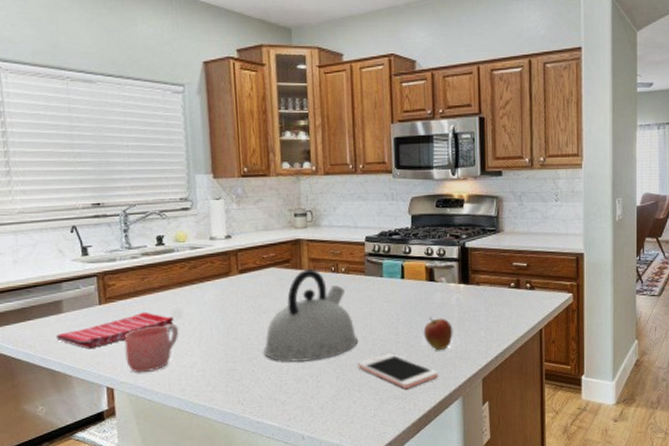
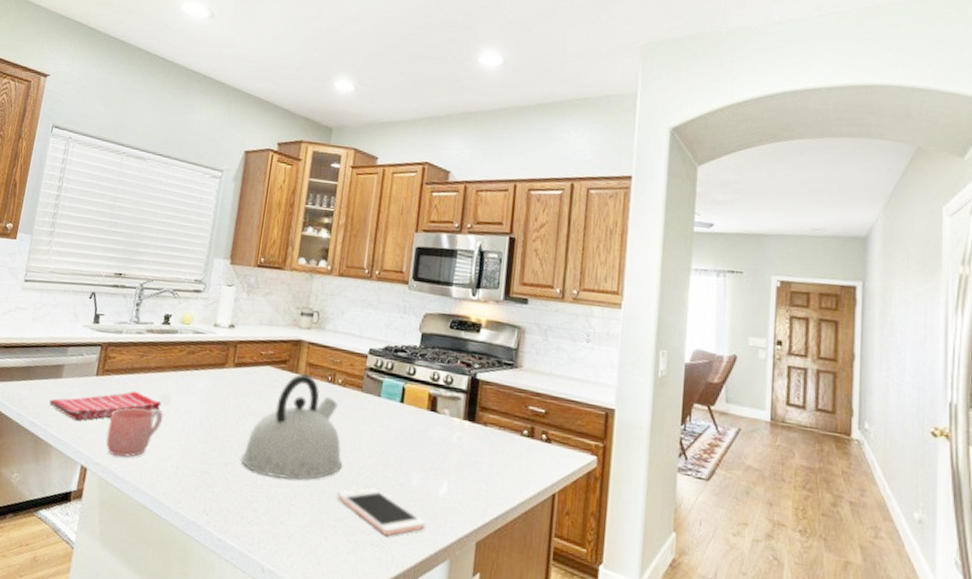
fruit: present [423,317,453,351] -> none [415,453,450,497]

